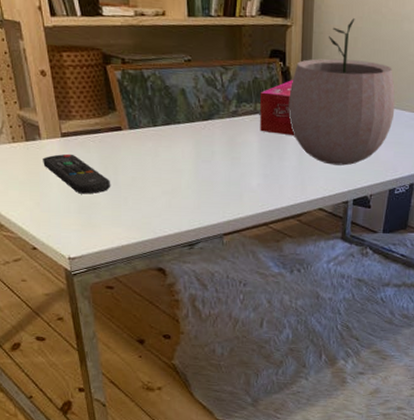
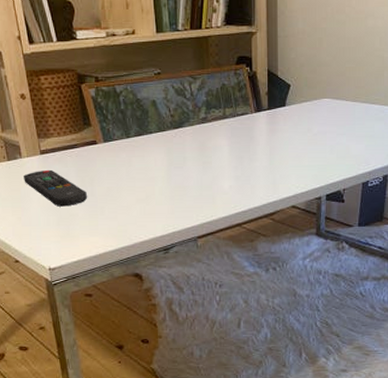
tissue box: present [259,79,295,136] -> none [228,82,264,137]
plant pot: present [288,18,395,166] -> none [257,20,364,162]

